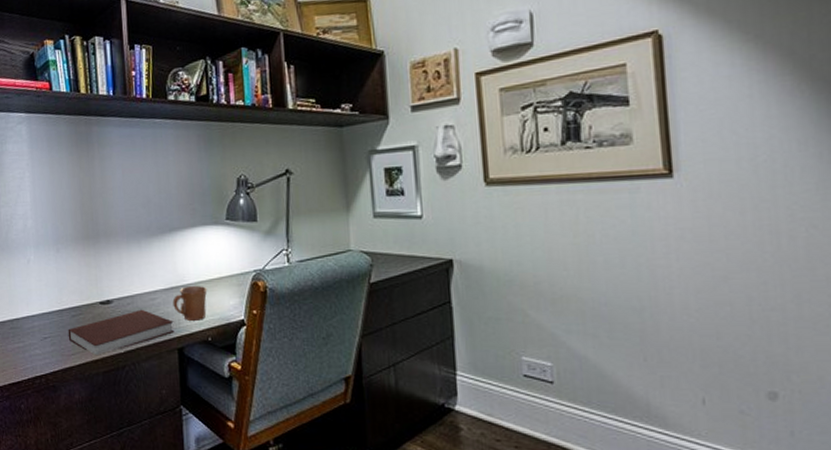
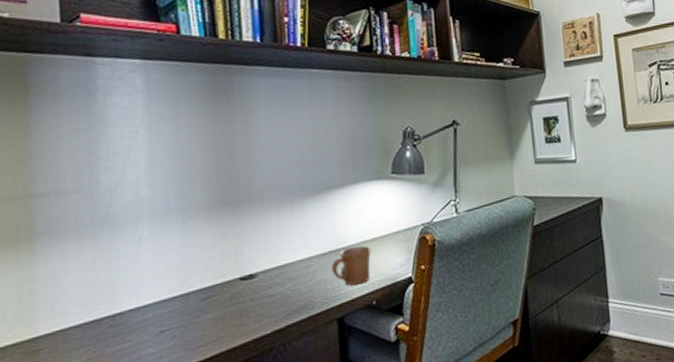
notebook: present [68,309,175,355] -> none [195,279,334,342]

